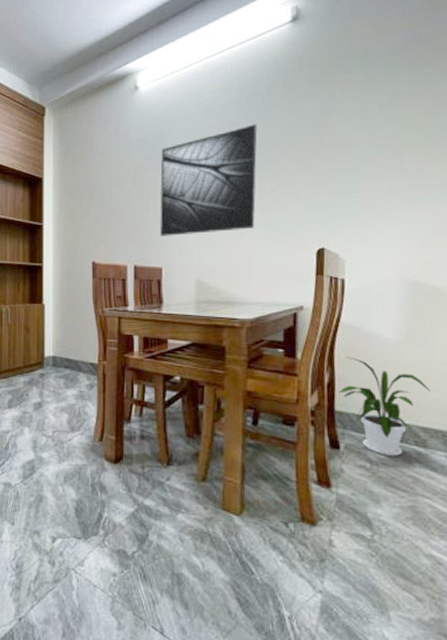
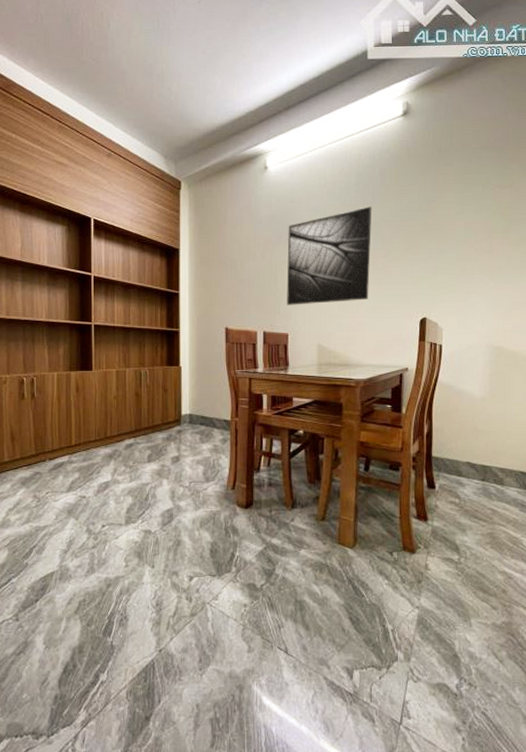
house plant: present [337,357,430,456] -> none [434,411,507,492]

